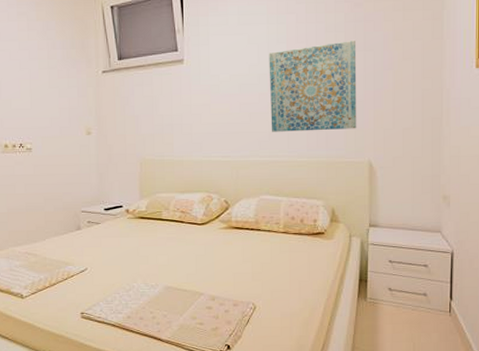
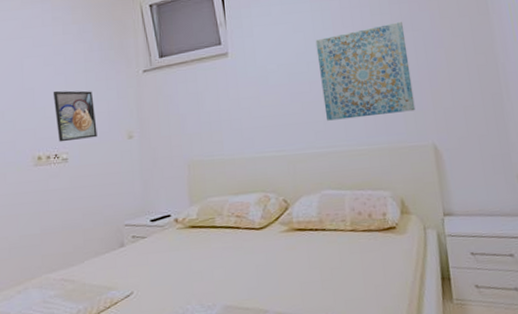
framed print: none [18,84,59,133] -> present [53,90,97,142]

